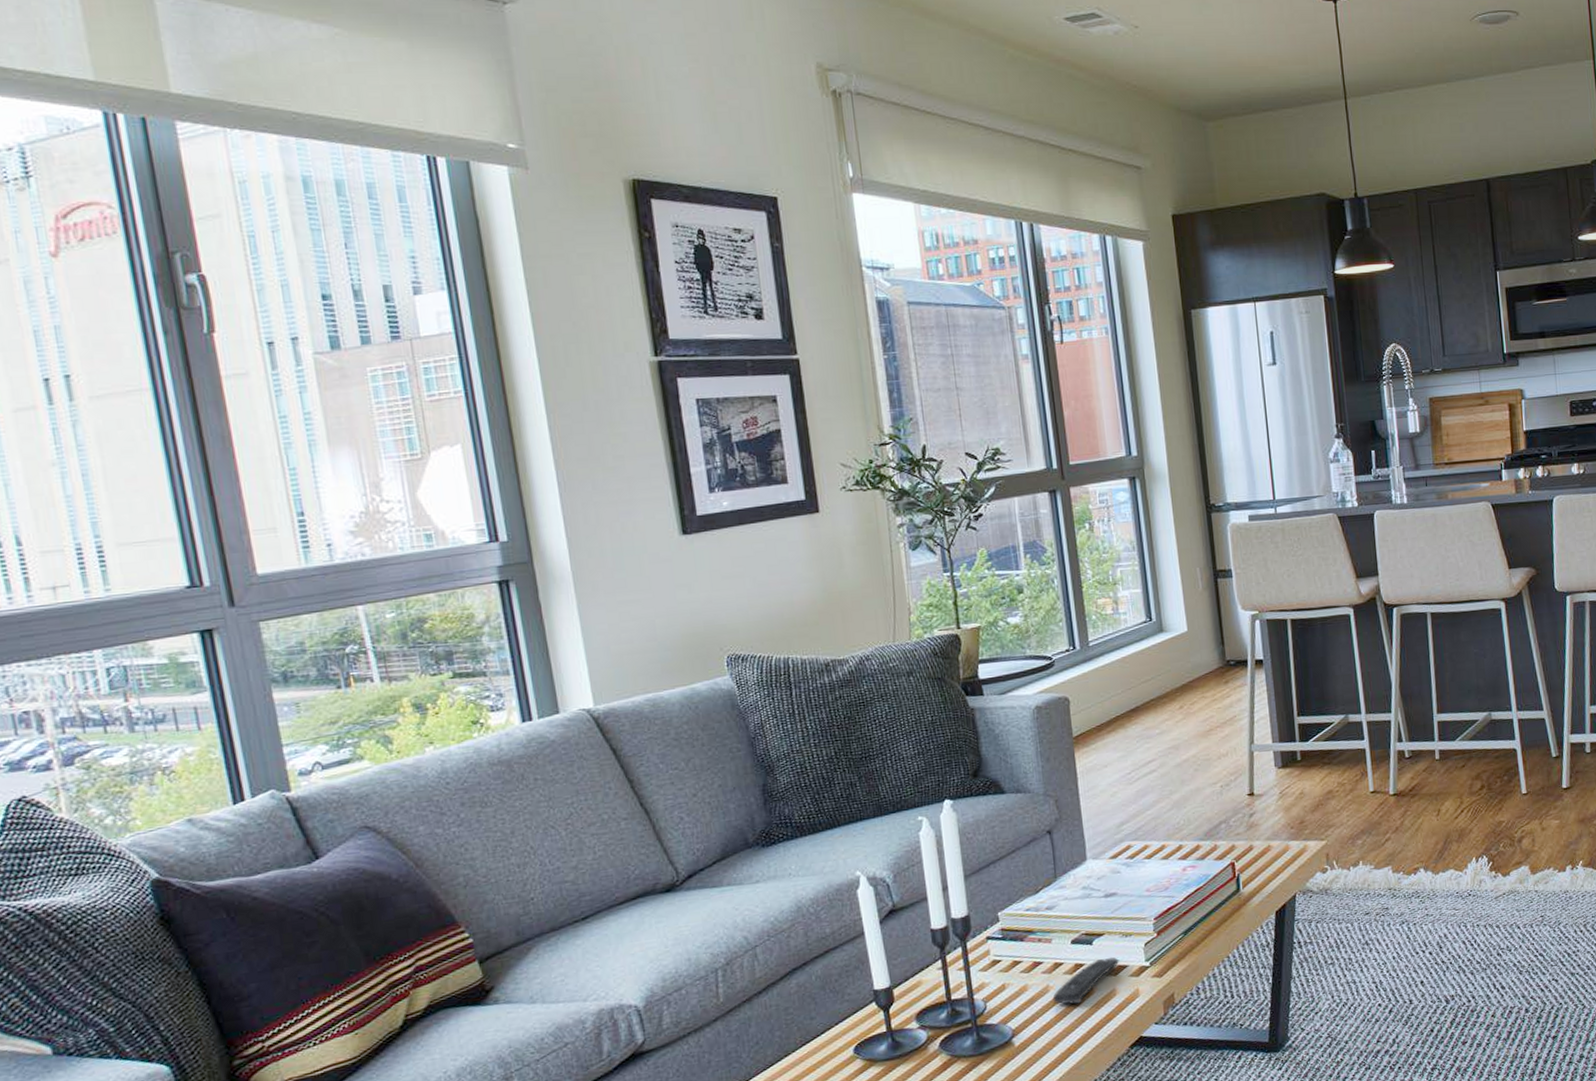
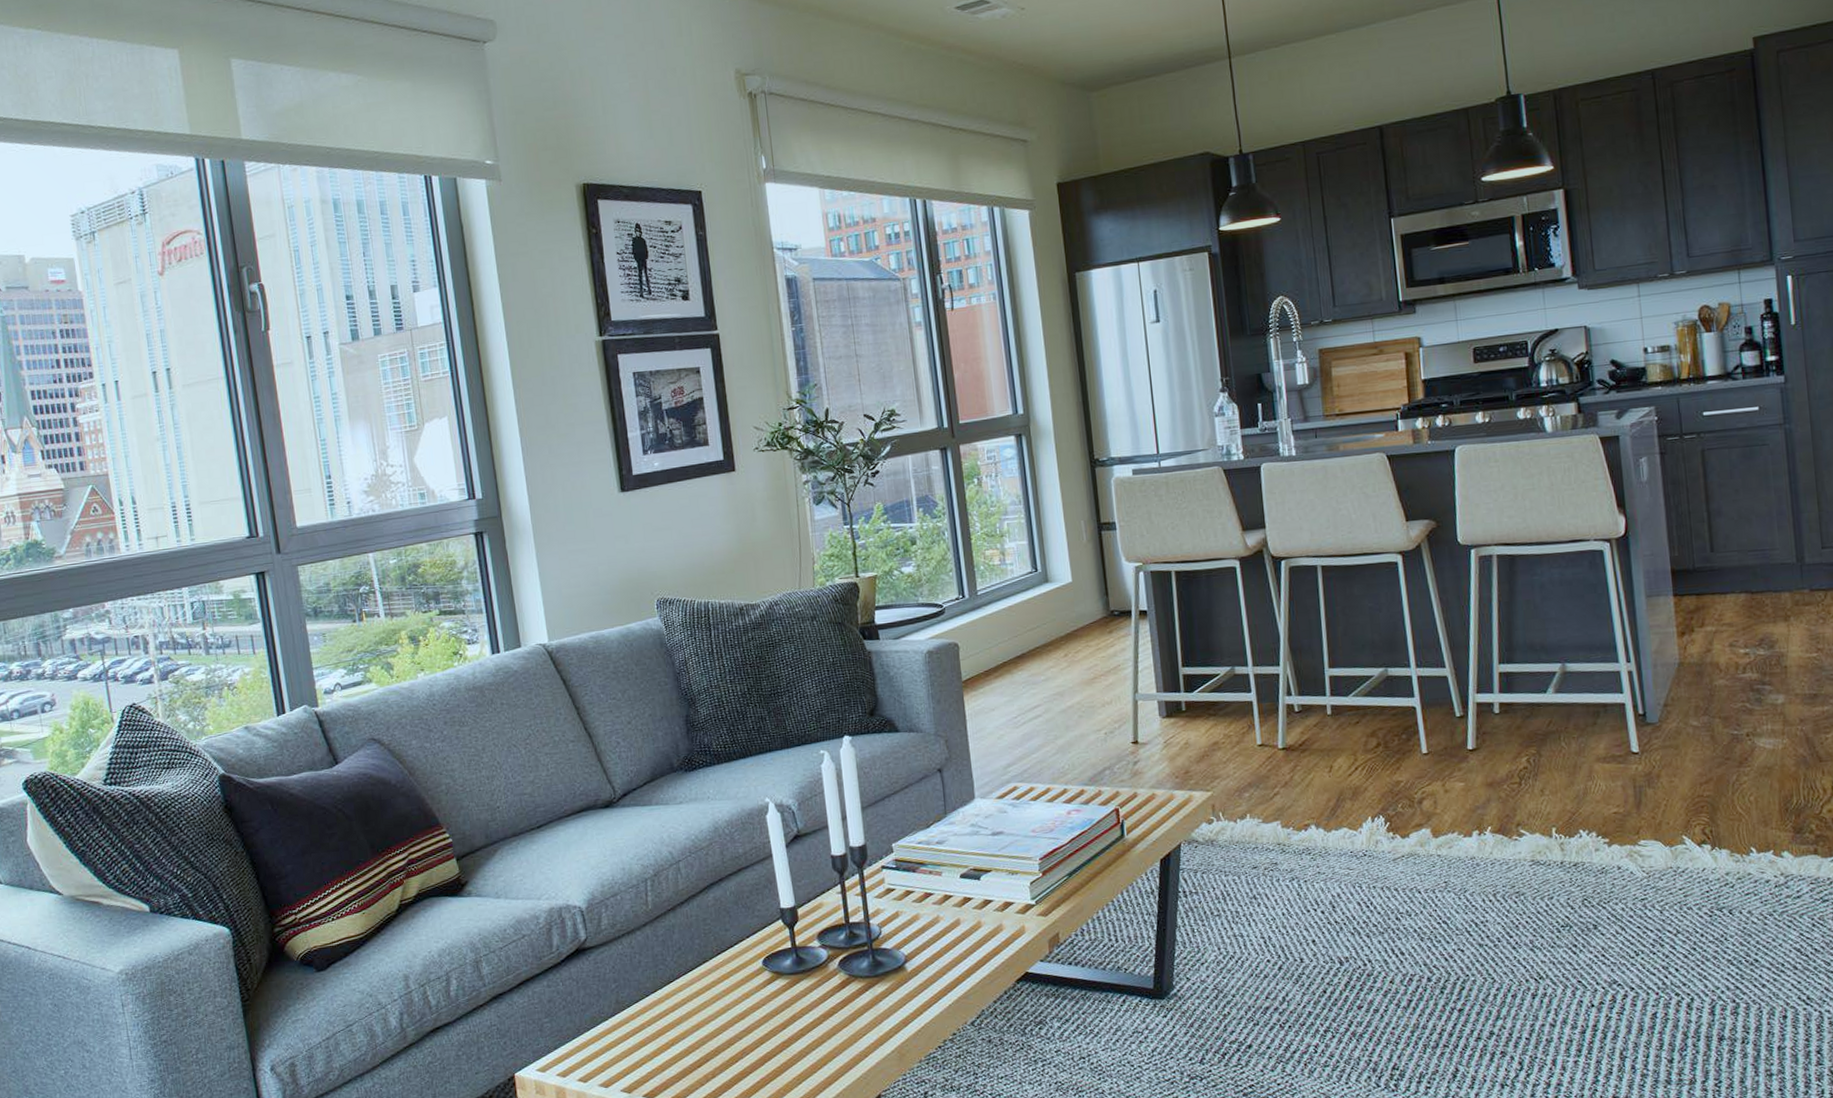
remote control: present [1052,956,1120,1005] -> none [942,893,1006,936]

